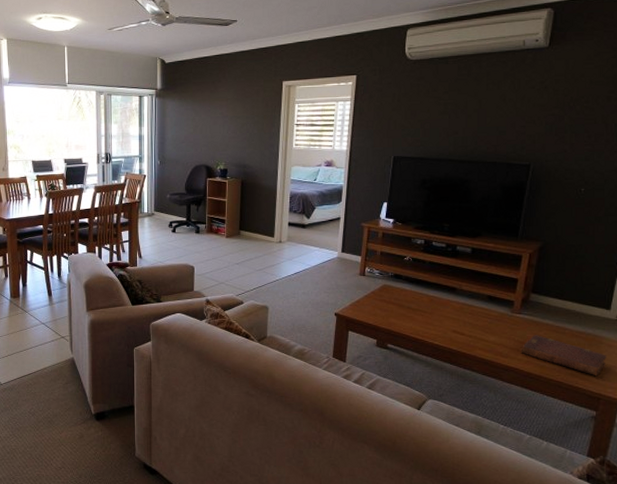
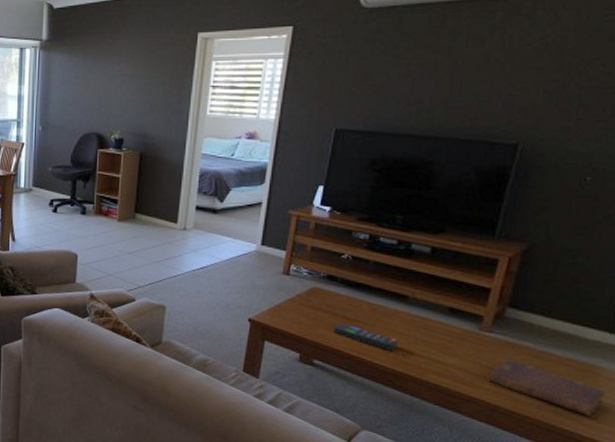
remote control: none [402,313,452,333] -> present [333,323,399,351]

